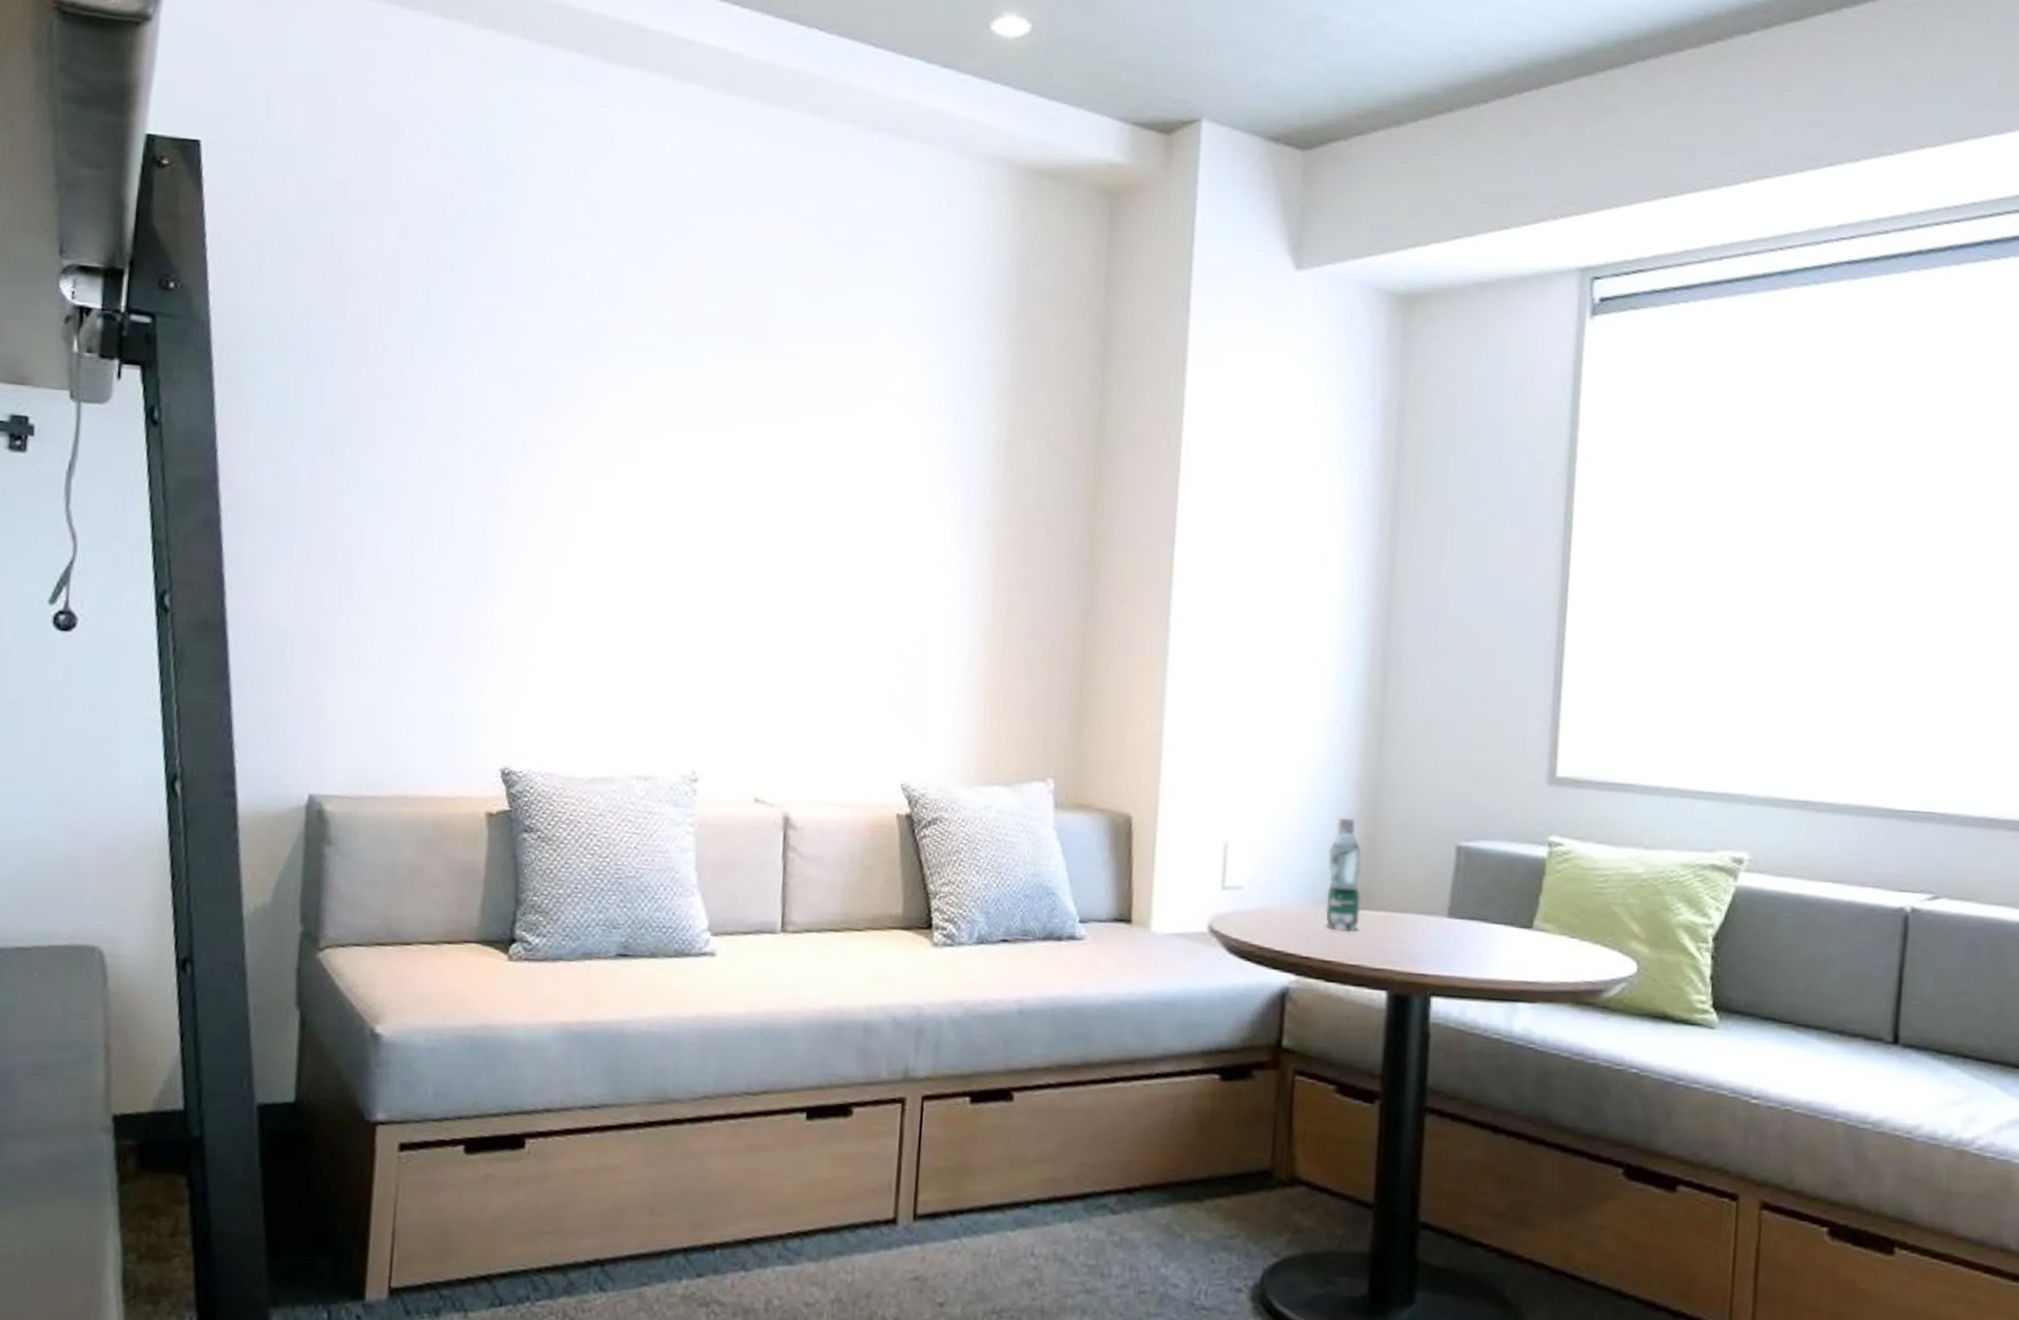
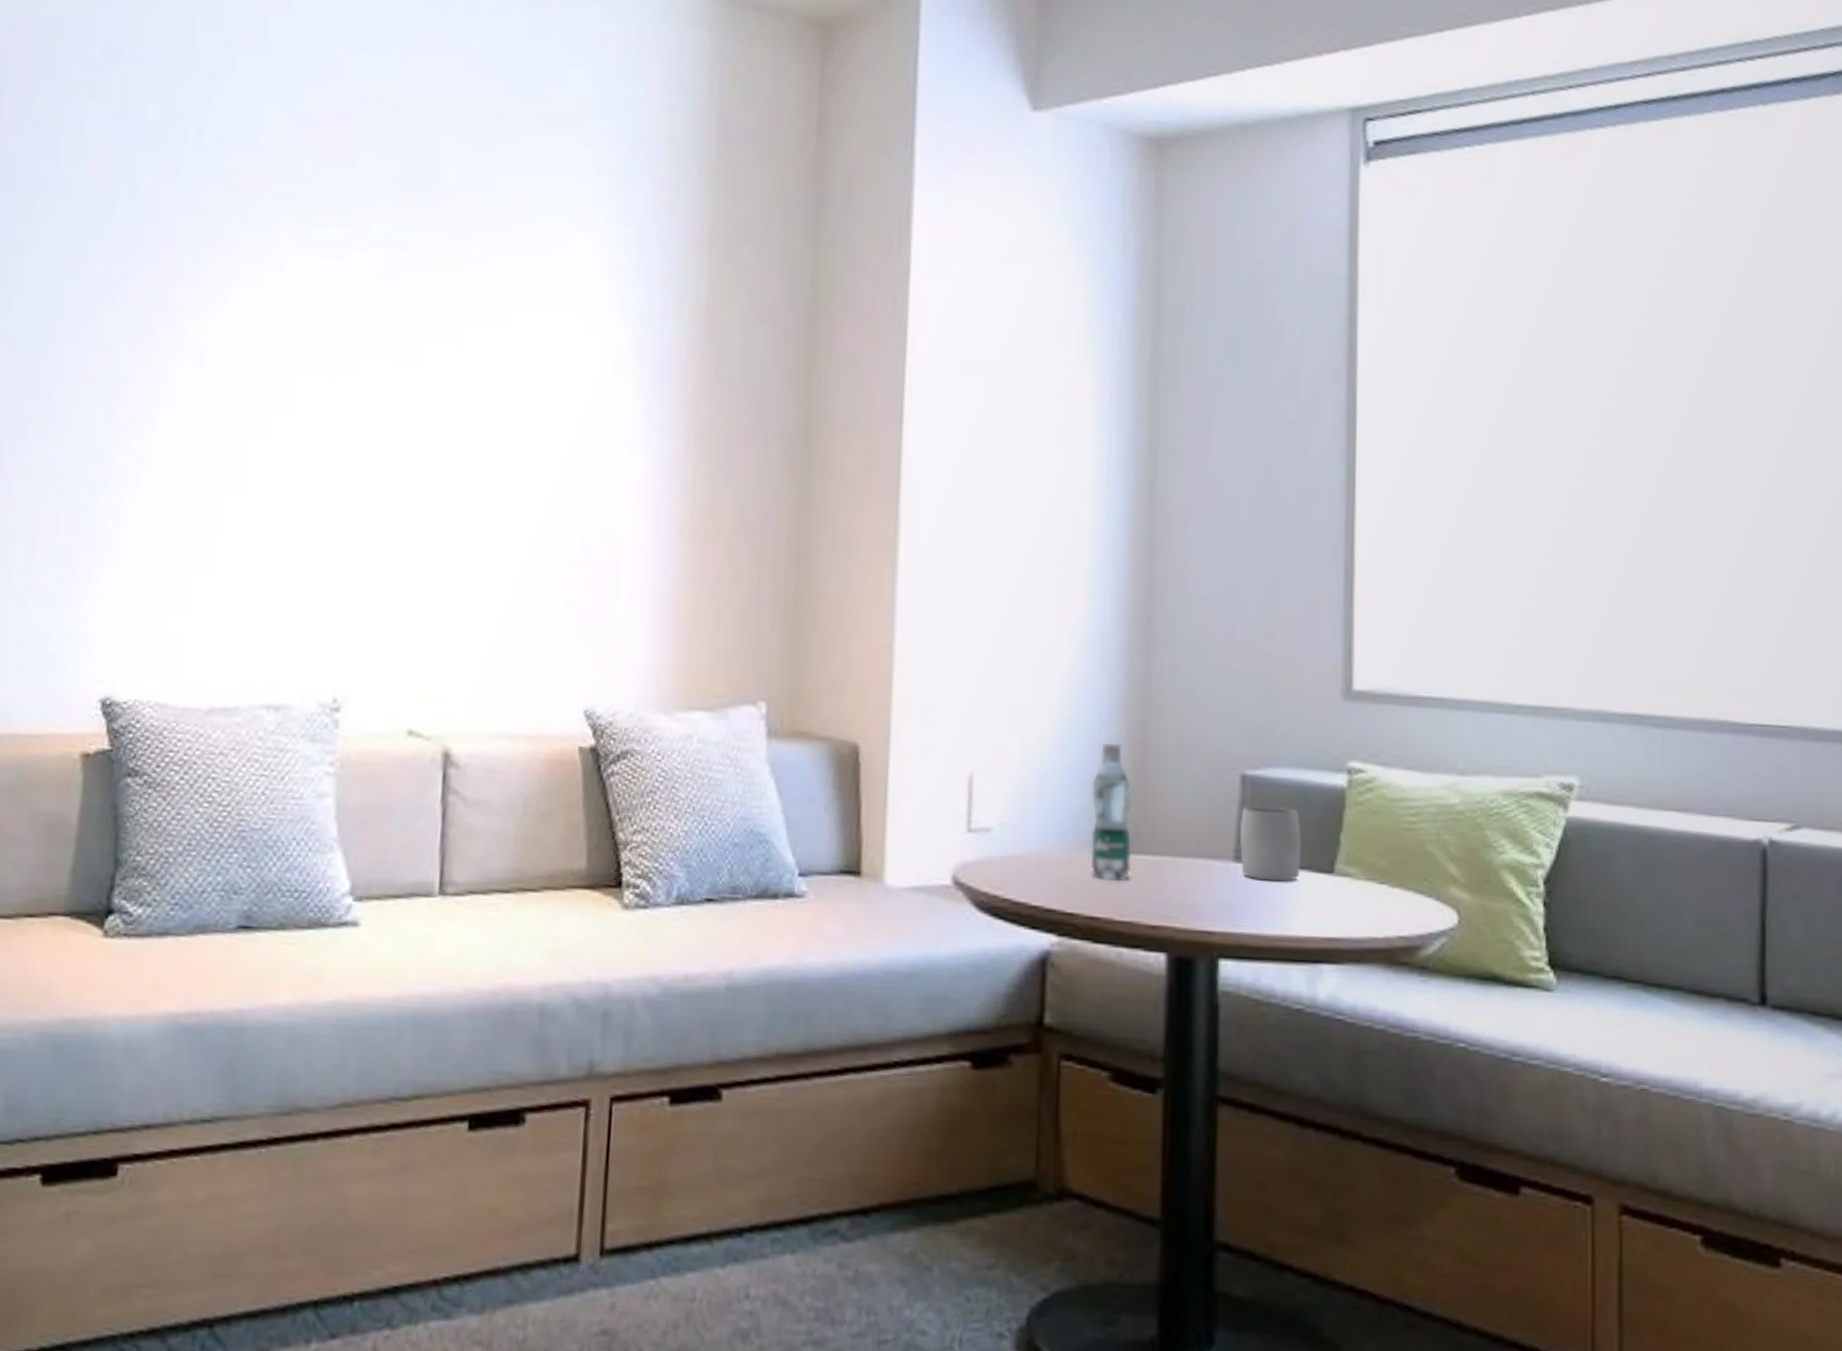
mug: none [1452,871,1506,934] -> present [1239,805,1301,881]

